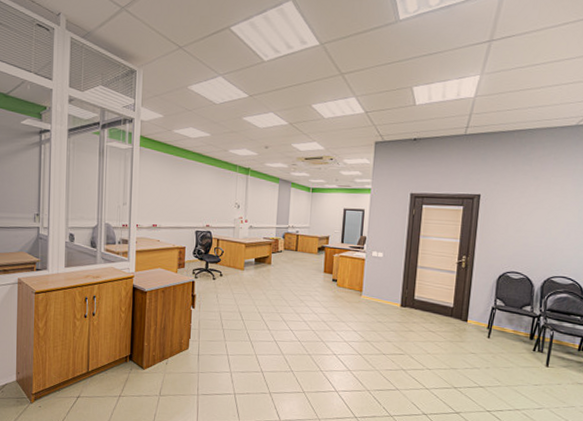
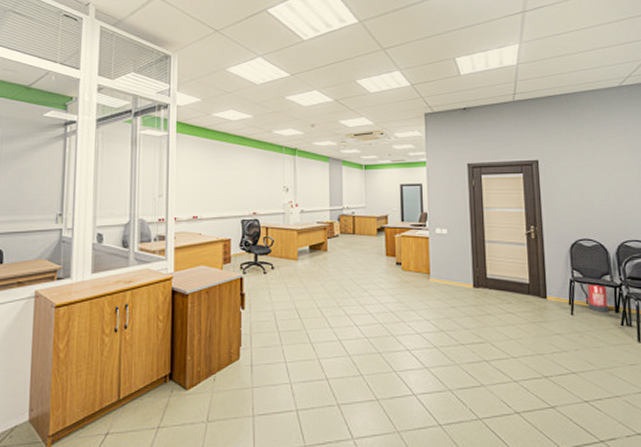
fire extinguisher: none [500,306,528,338] -> present [580,275,608,312]

